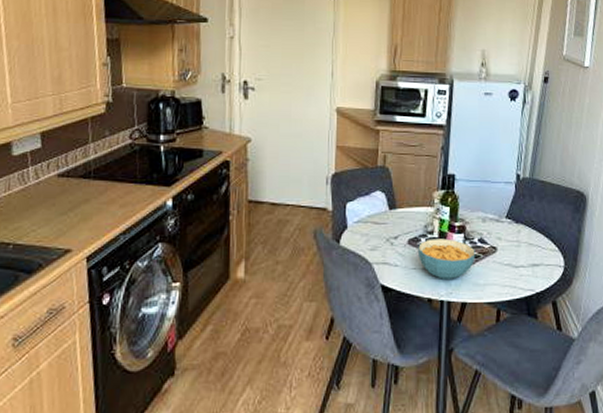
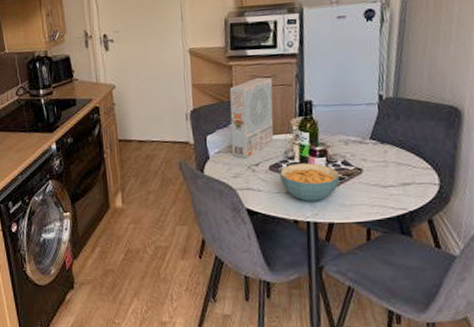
cereal box: none [372,145,419,230] -> present [229,77,274,159]

